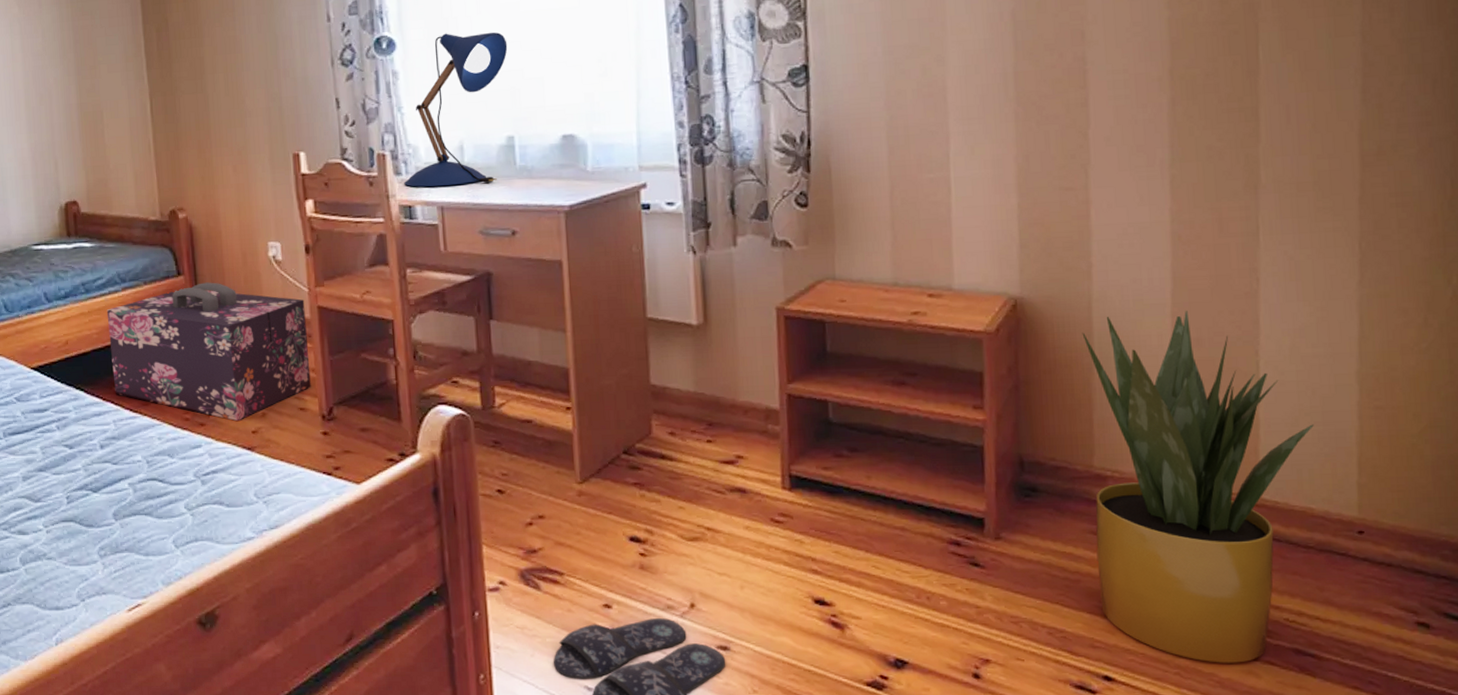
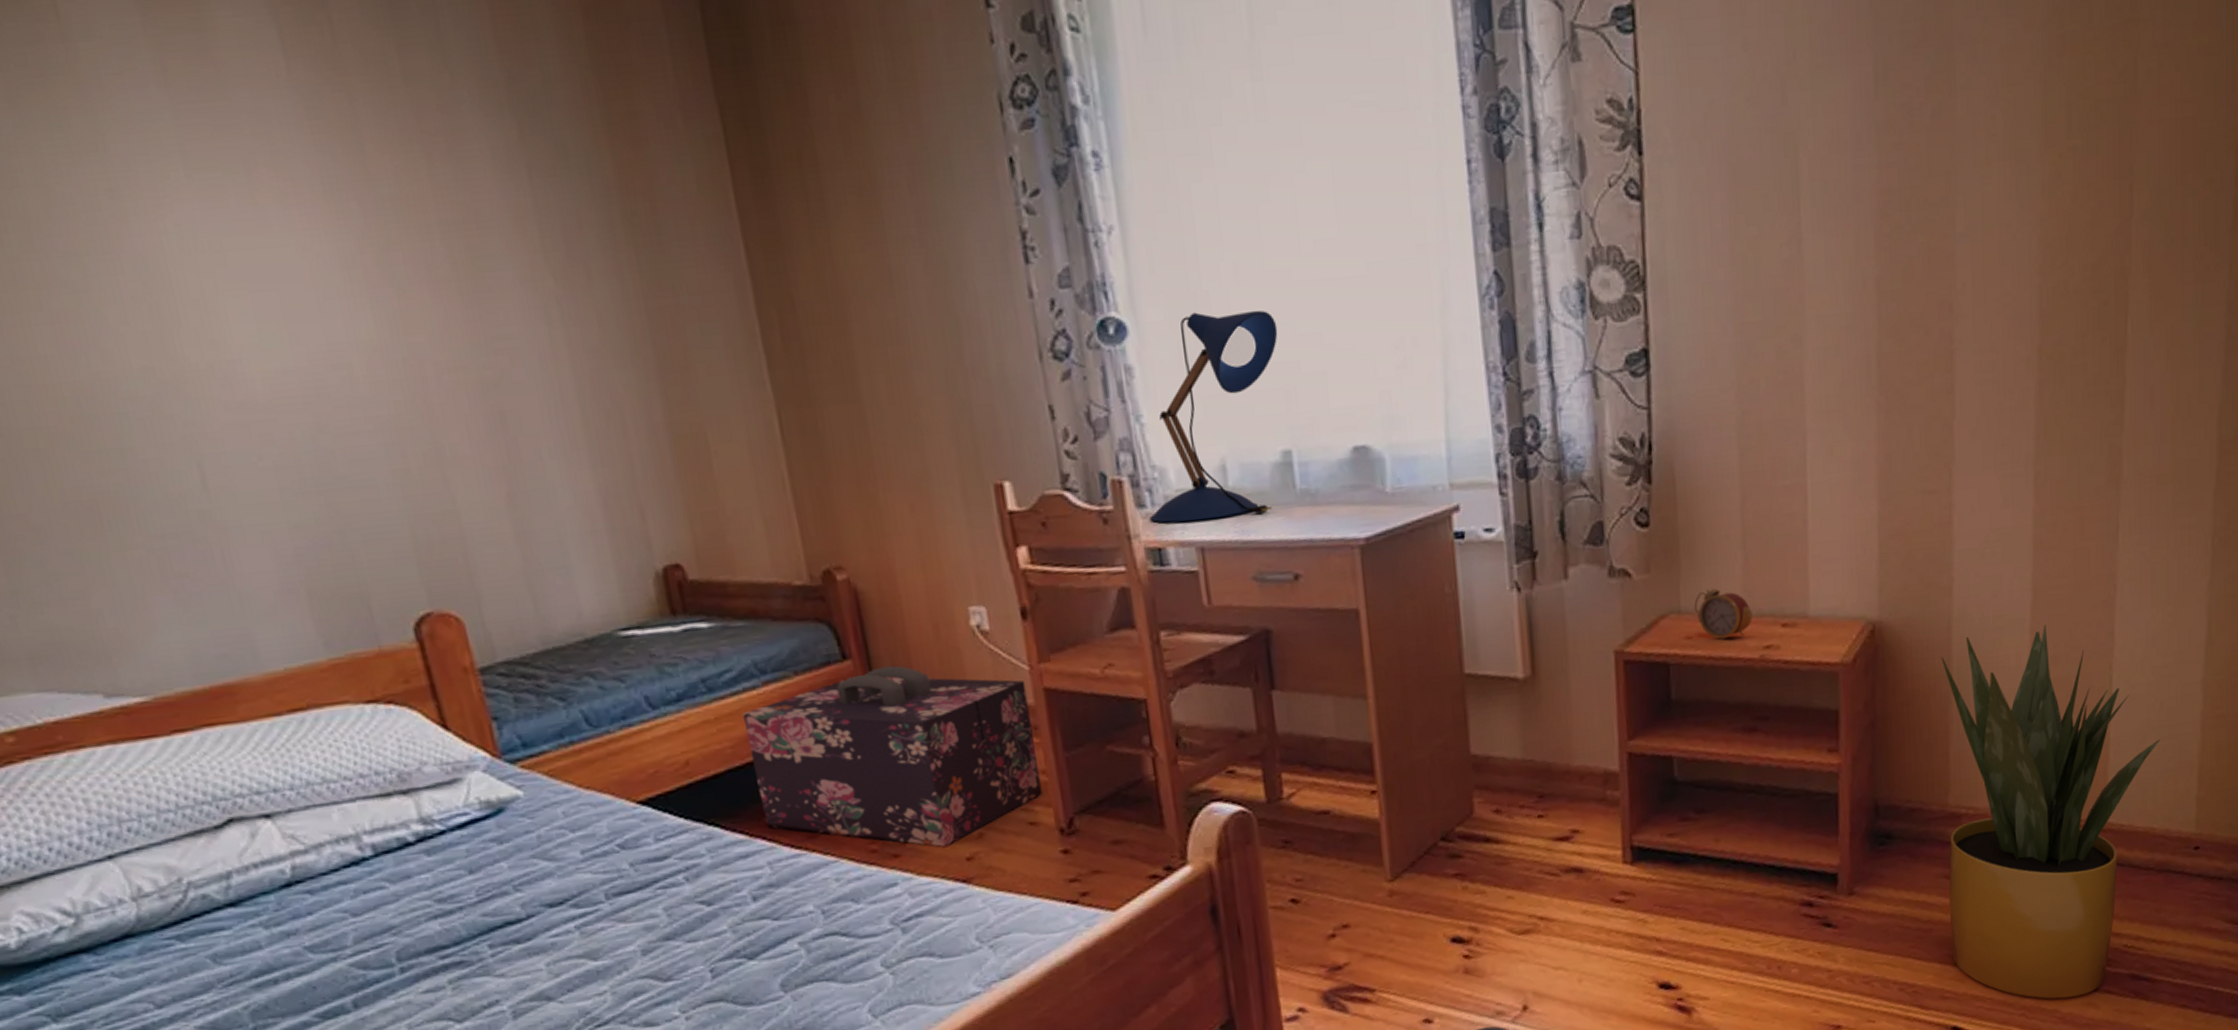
alarm clock: none [847,260,902,304] -> present [1694,588,1753,640]

